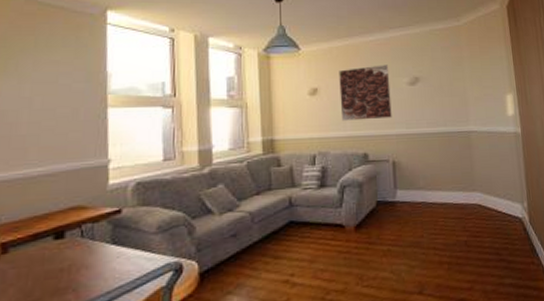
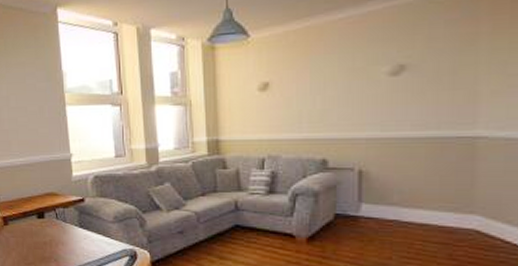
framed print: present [339,65,392,121] -> none [296,49,363,121]

